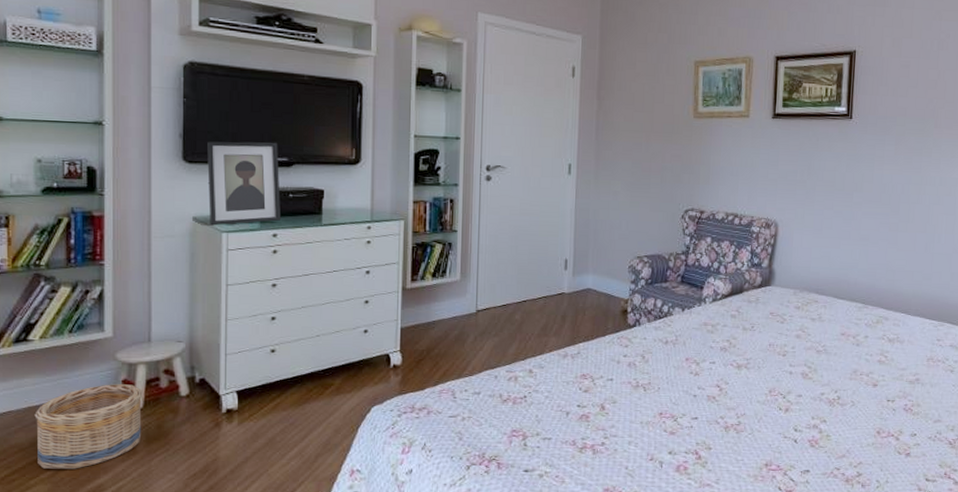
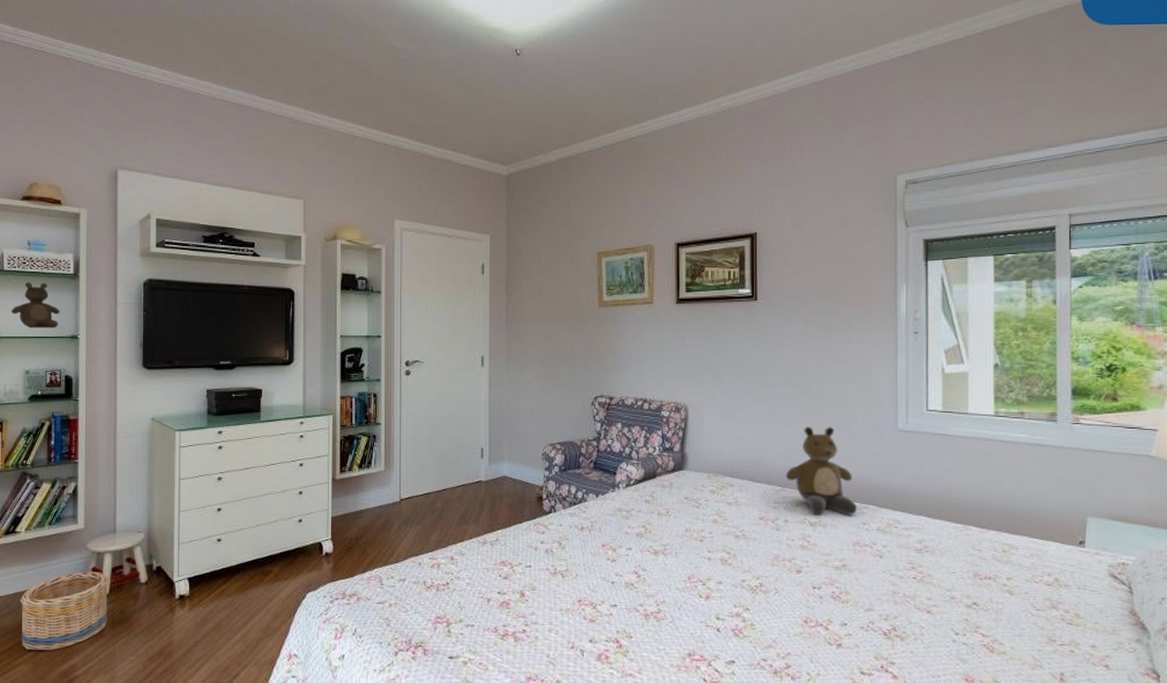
teddy bear: none [17,56,80,112] -> present [11,282,60,329]
picture frame: present [207,141,282,226] -> none [163,347,226,425]
bear: none [869,246,933,332] -> present [786,427,857,515]

